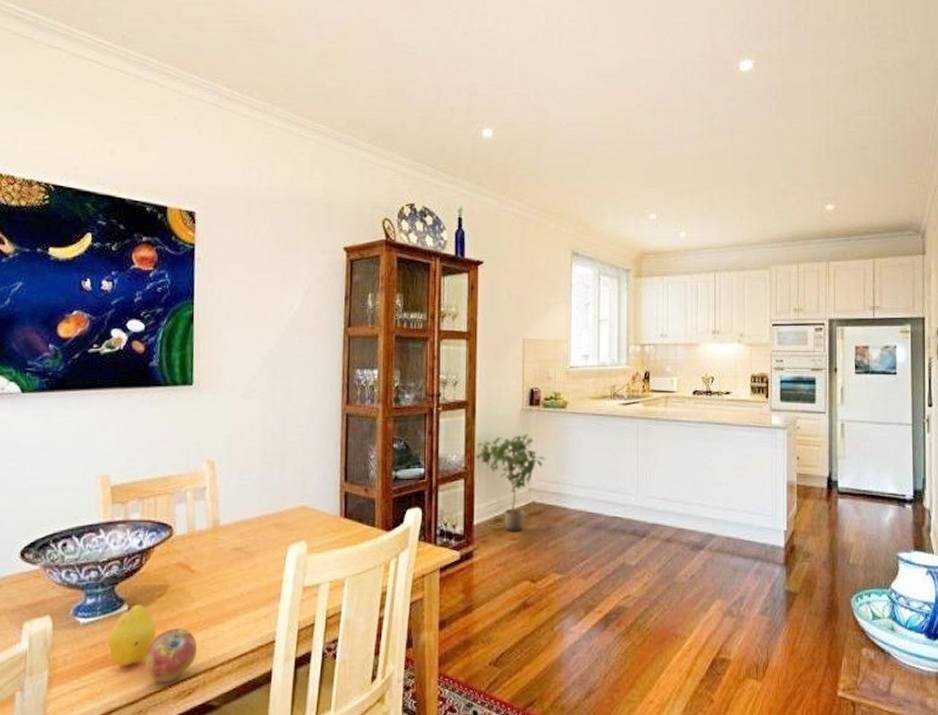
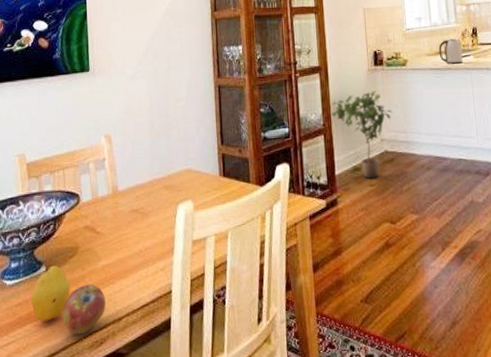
kettle: none [604,382,631,412] -> present [438,38,463,65]

